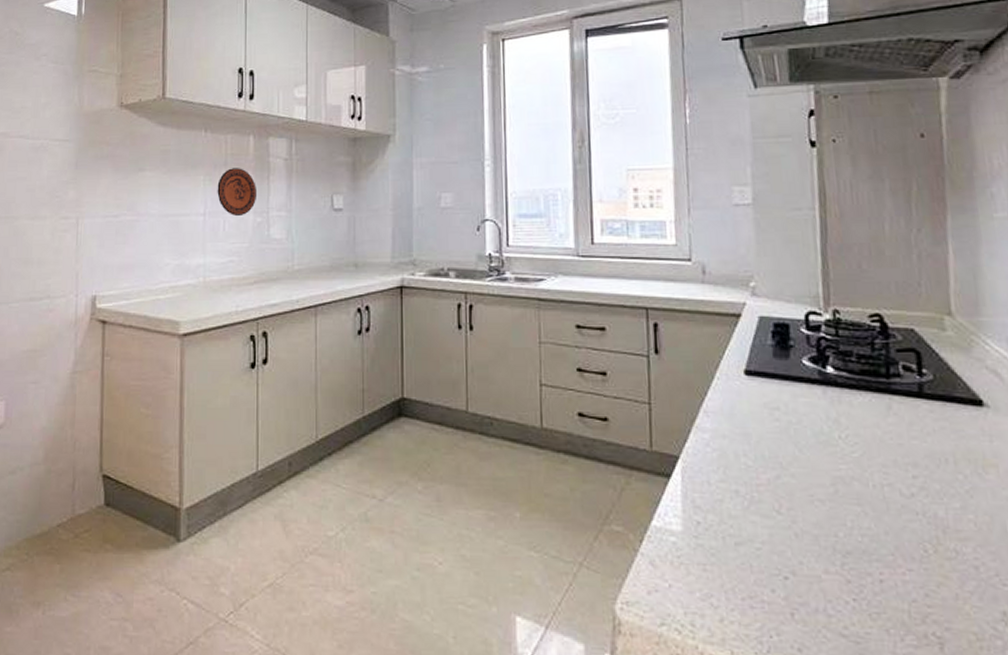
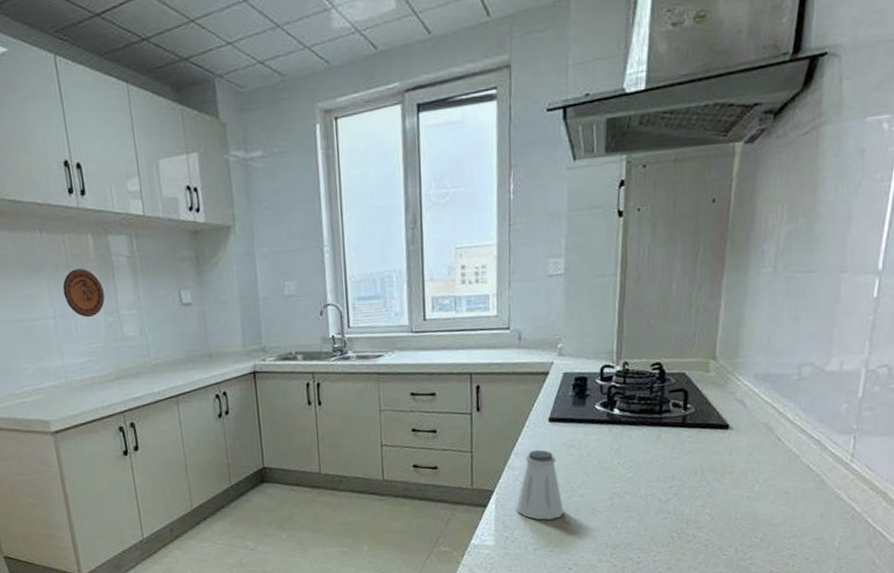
saltshaker: none [708,408,772,504] -> present [516,449,564,520]

